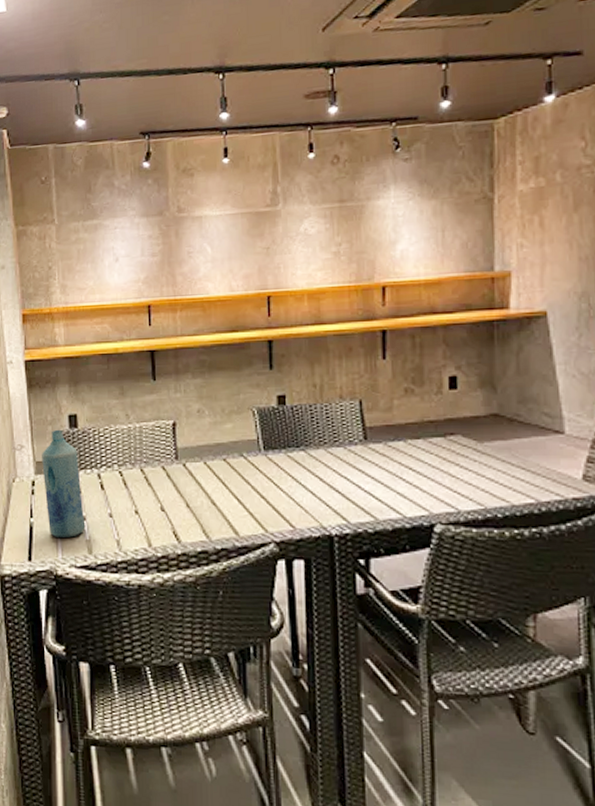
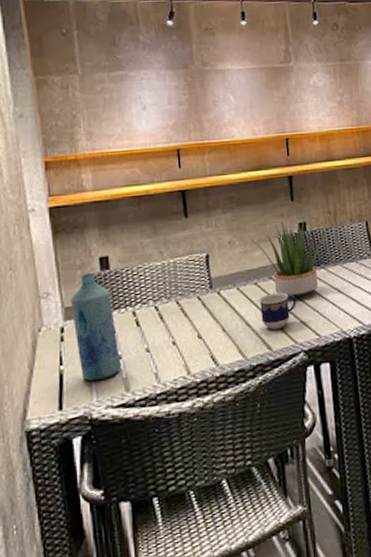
potted plant: none [223,390,316,480] -> present [253,218,331,297]
cup: none [227,472,269,513] -> present [258,292,296,330]

